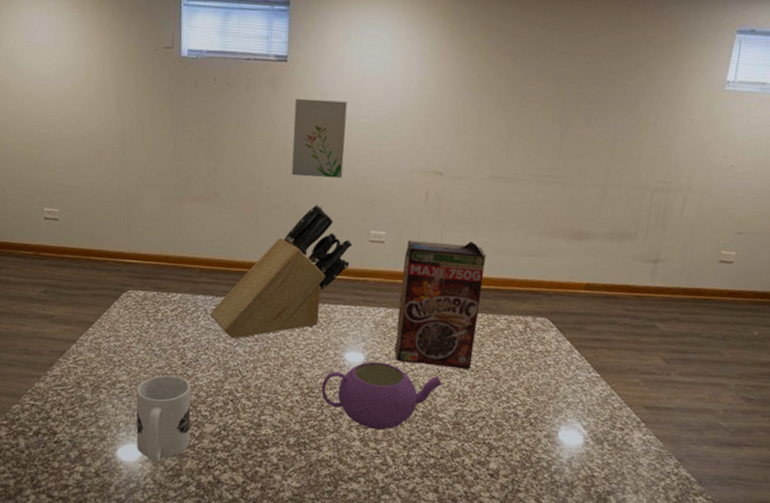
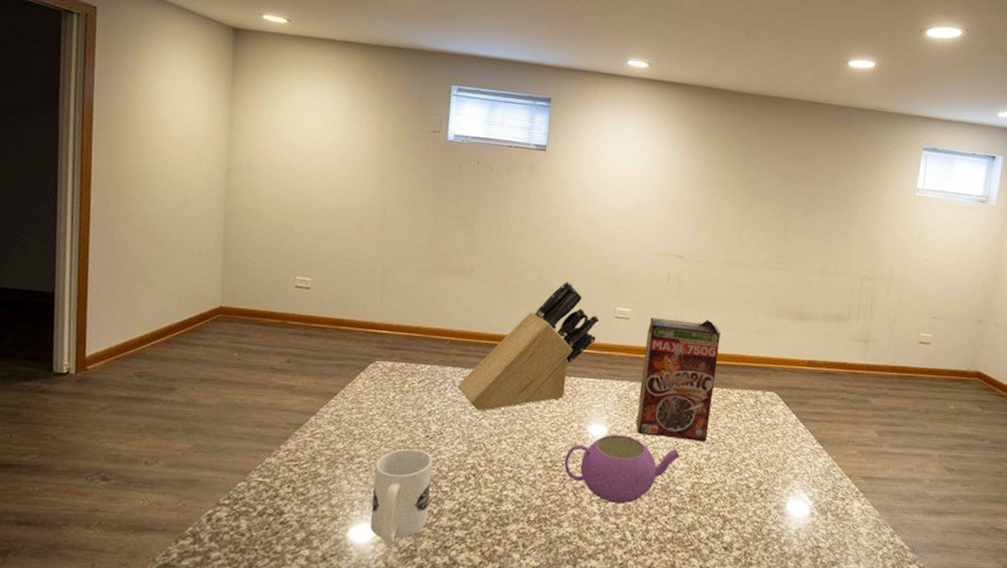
wall art: present [291,98,347,179] -> none [545,183,599,258]

